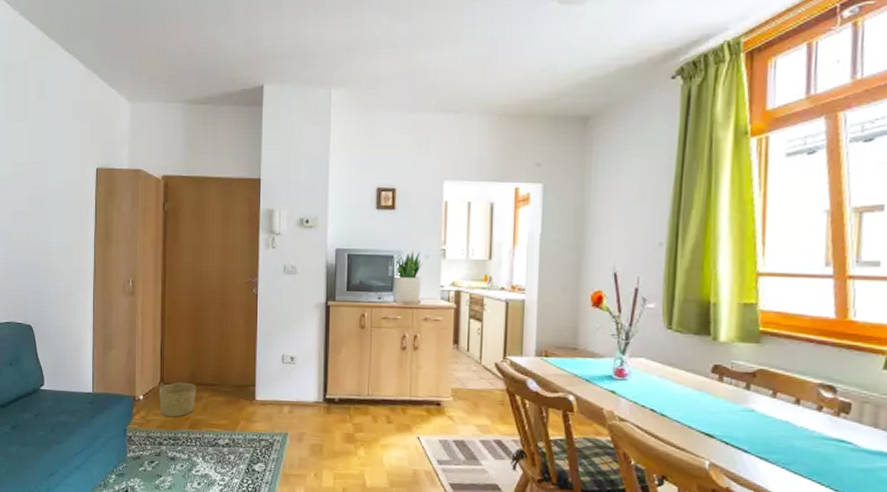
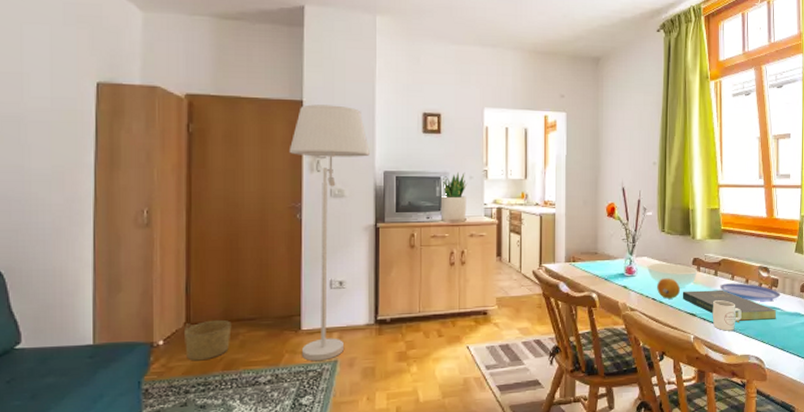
floor lamp: none [247,182,322,432] -> present [289,104,370,362]
bowl: none [644,366,720,402] -> present [647,262,698,289]
fruit: none [658,386,692,413] -> present [657,278,680,299]
book: none [694,404,847,456] -> present [682,289,777,323]
mug: none [739,421,787,463] -> present [712,300,742,331]
plate: none [753,401,854,431] -> present [720,283,780,301]

